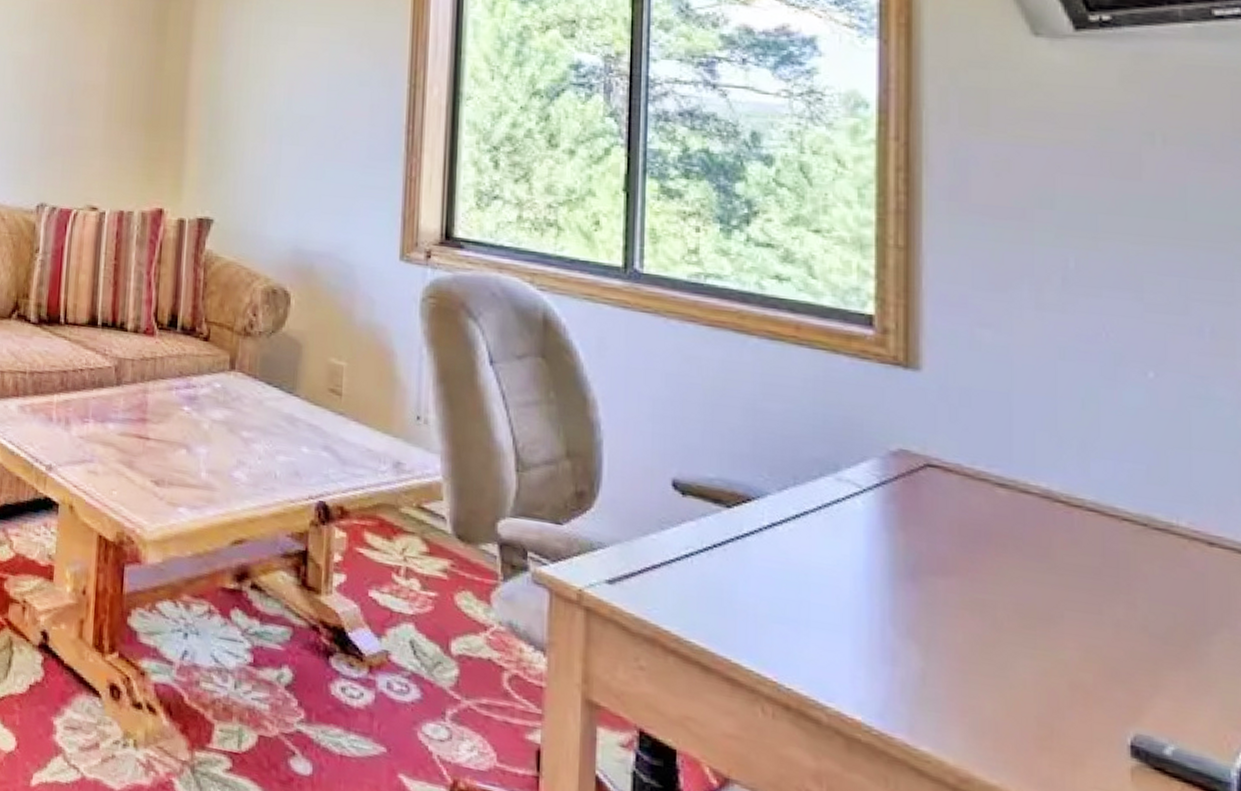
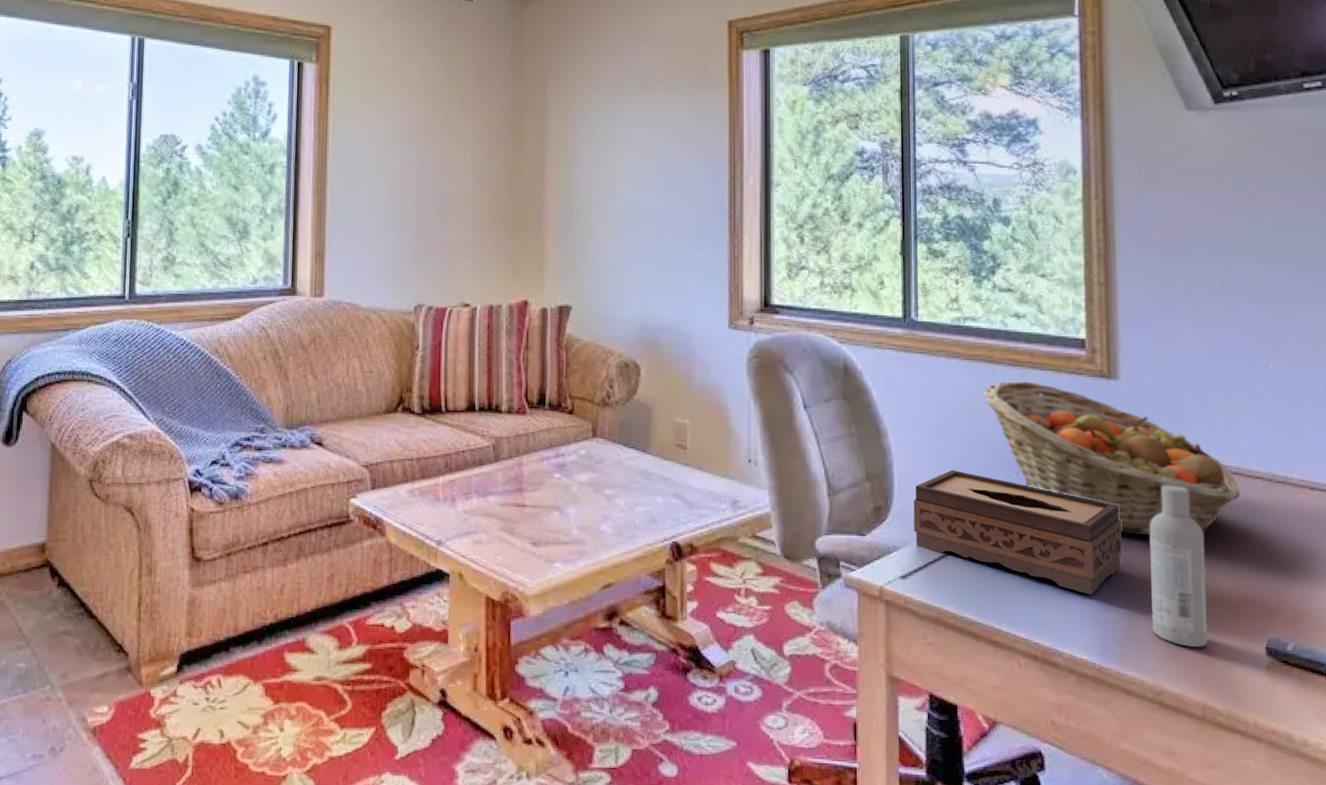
tissue box: none [627,458,917,639] -> present [913,469,1122,595]
fruit basket: none [728,356,1098,583] -> present [983,381,1241,536]
bottle: none [957,512,1042,731] -> present [1149,485,1209,647]

